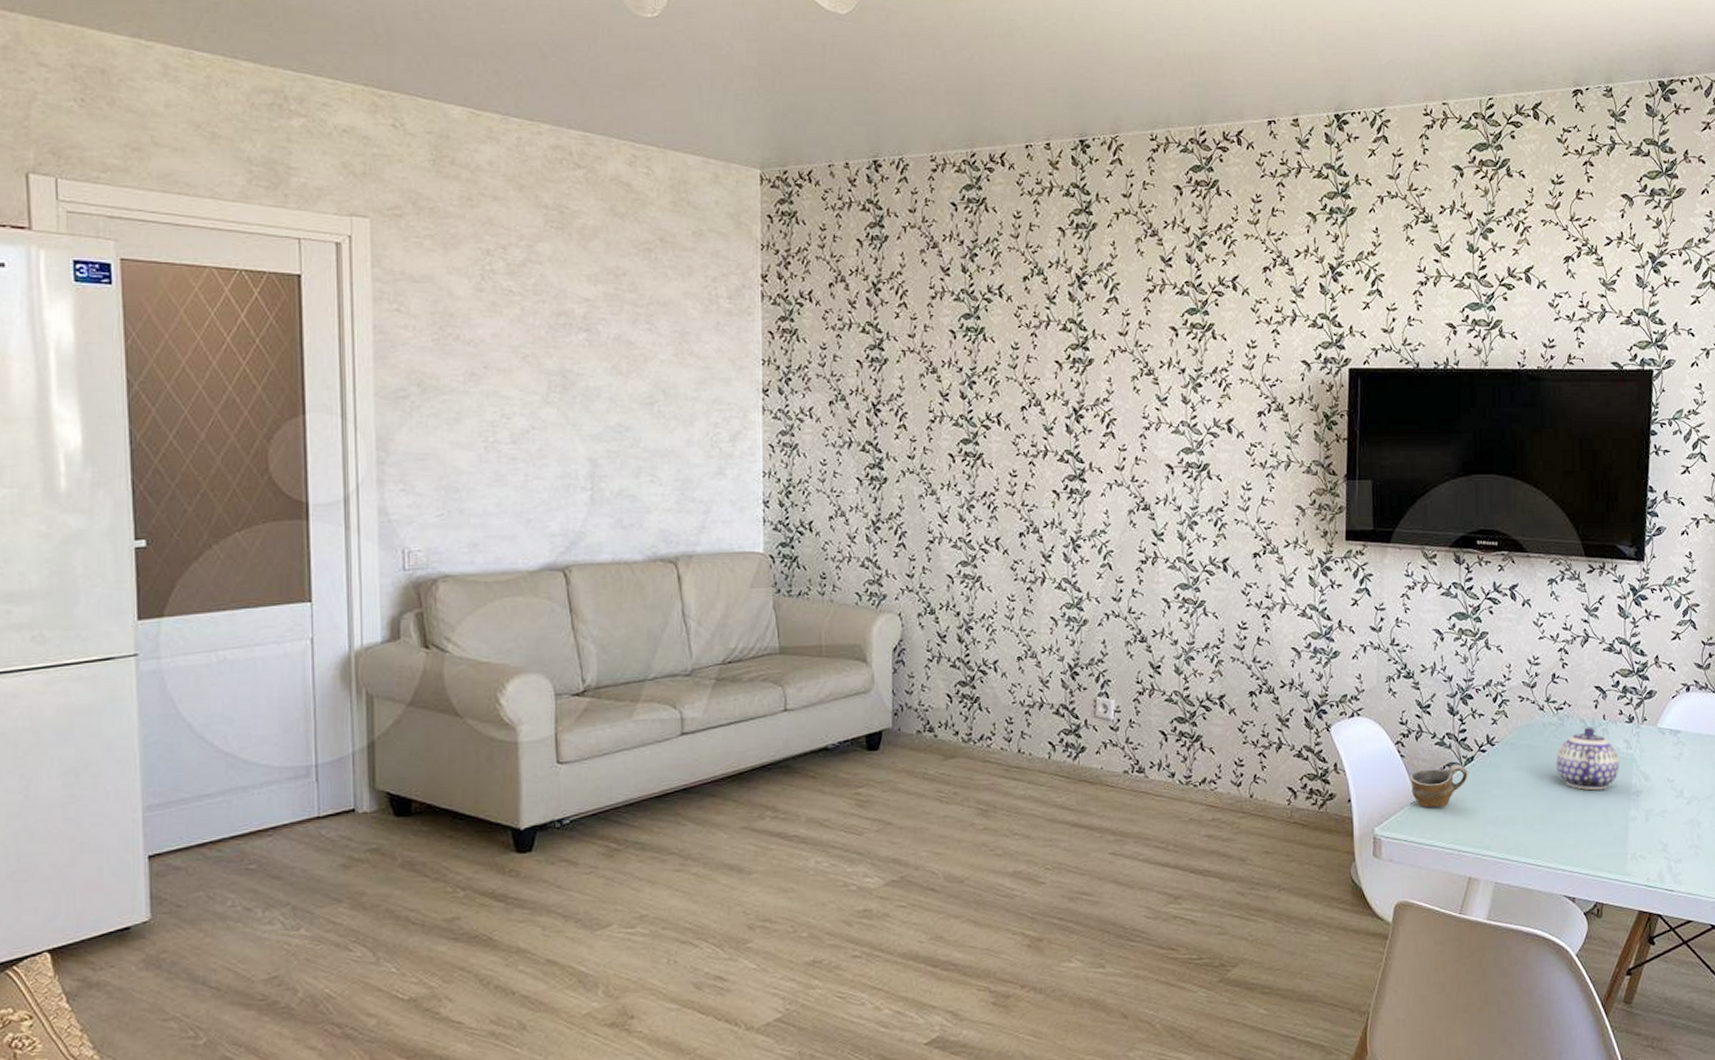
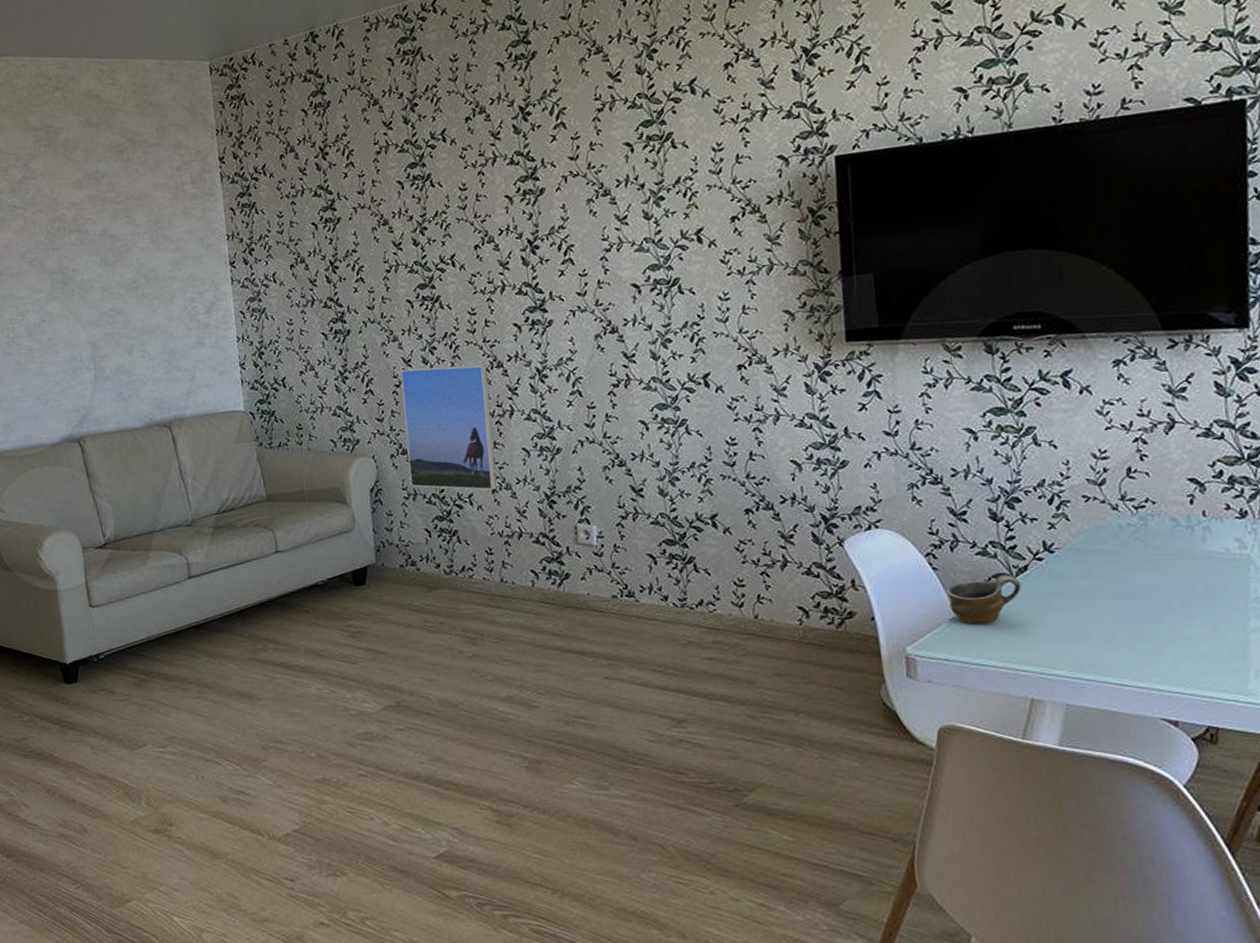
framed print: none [935,525,1024,658] -> present [400,364,497,491]
teapot: present [1556,727,1619,791] -> none [1139,525,1231,599]

